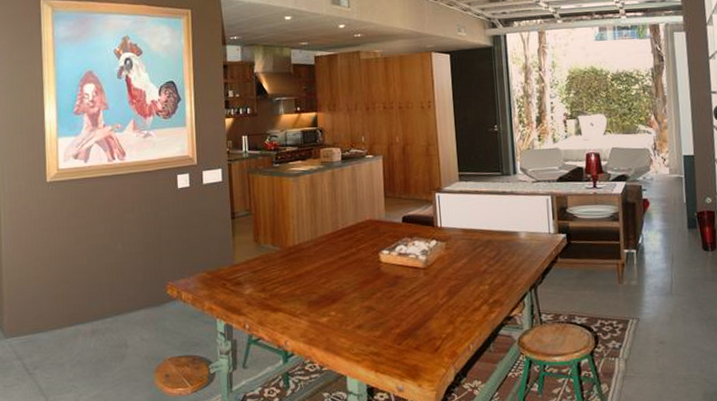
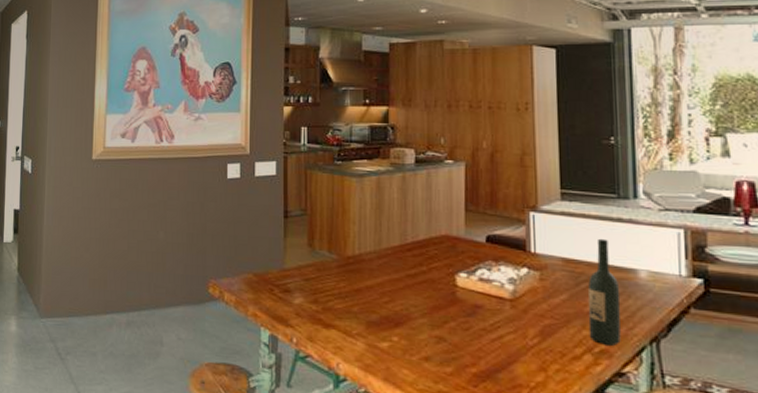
wine bottle: none [482,209,509,296] -> present [588,238,621,346]

